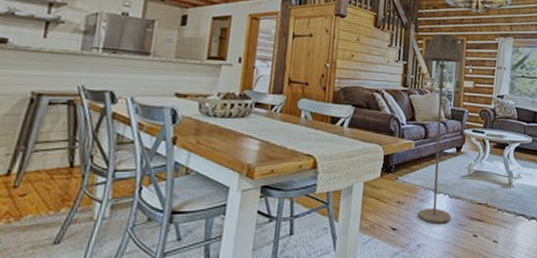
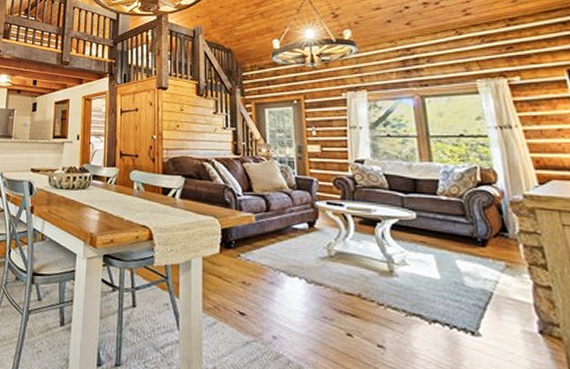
floor lamp: present [417,33,463,223] -> none [252,95,312,314]

